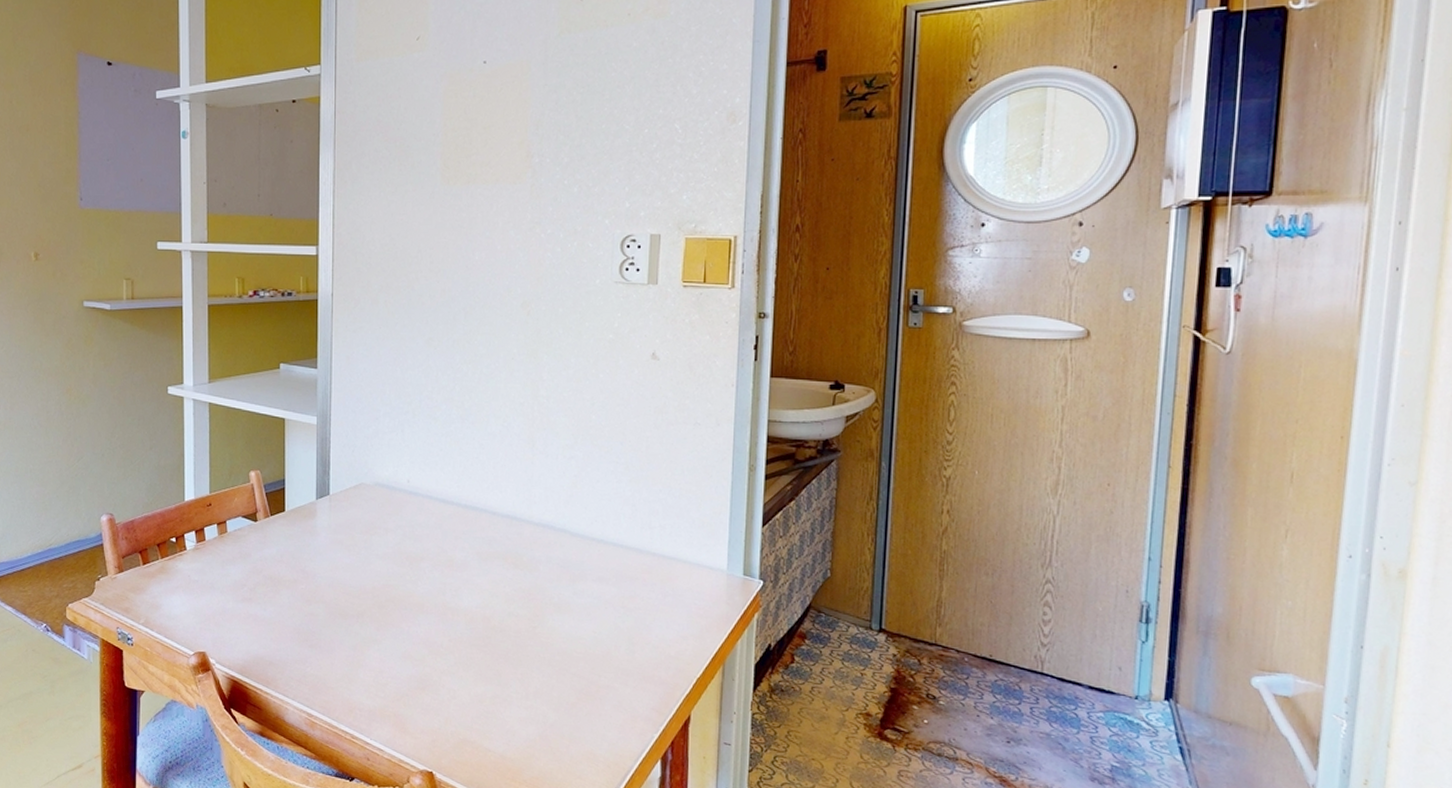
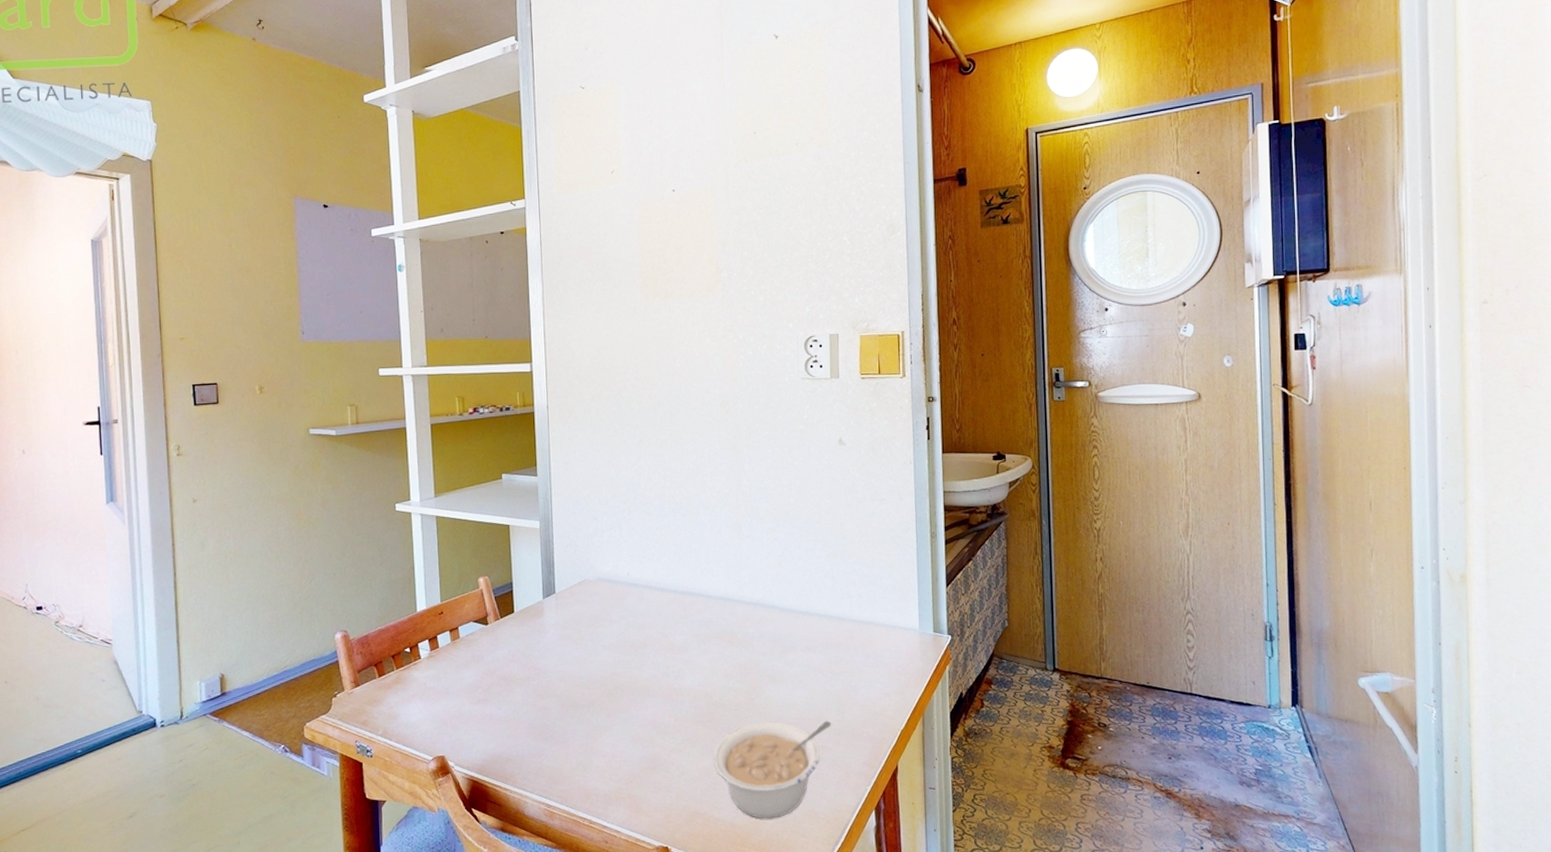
legume: none [488,652,620,756] -> present [714,720,832,819]

